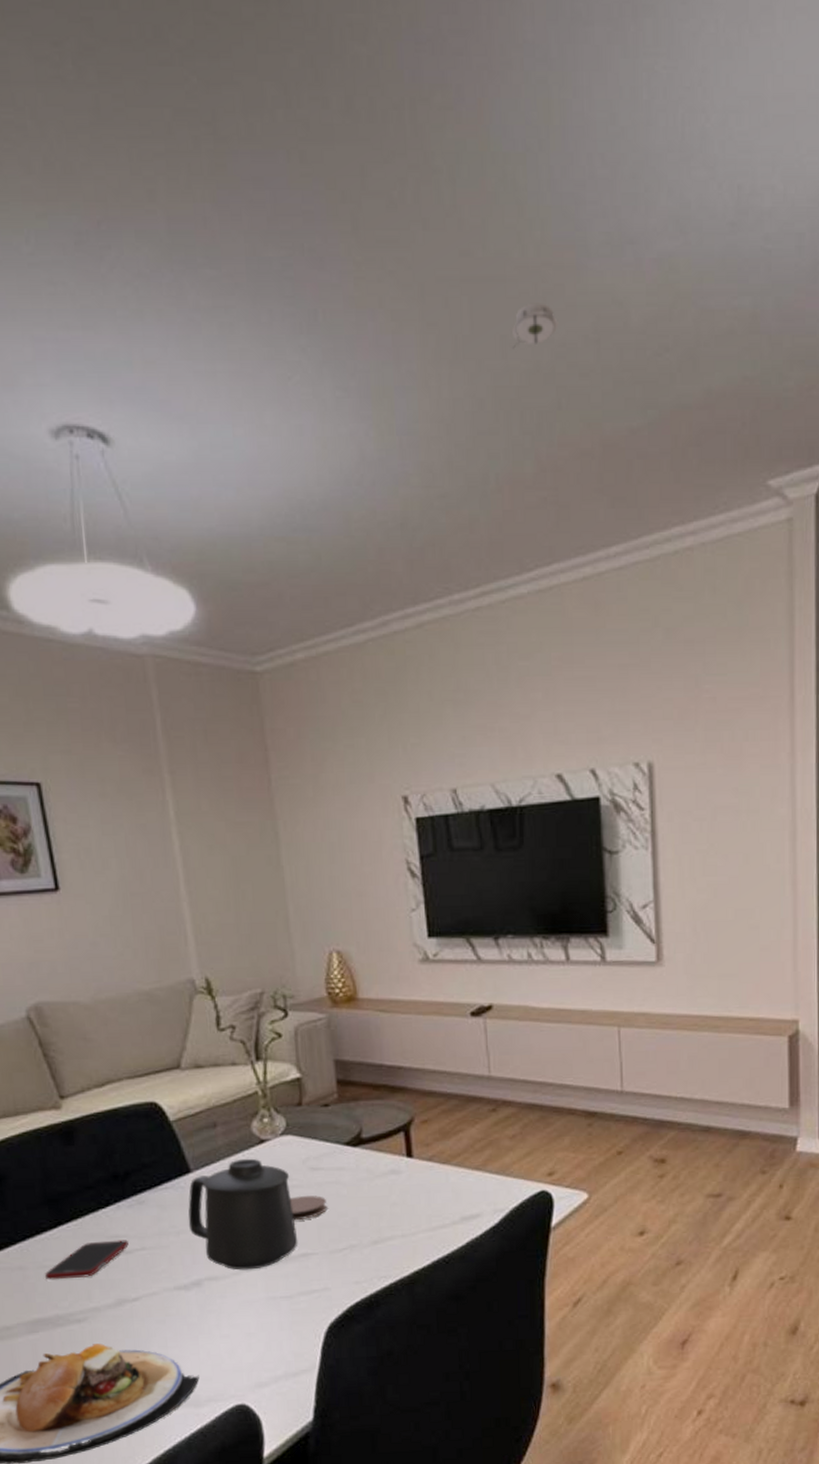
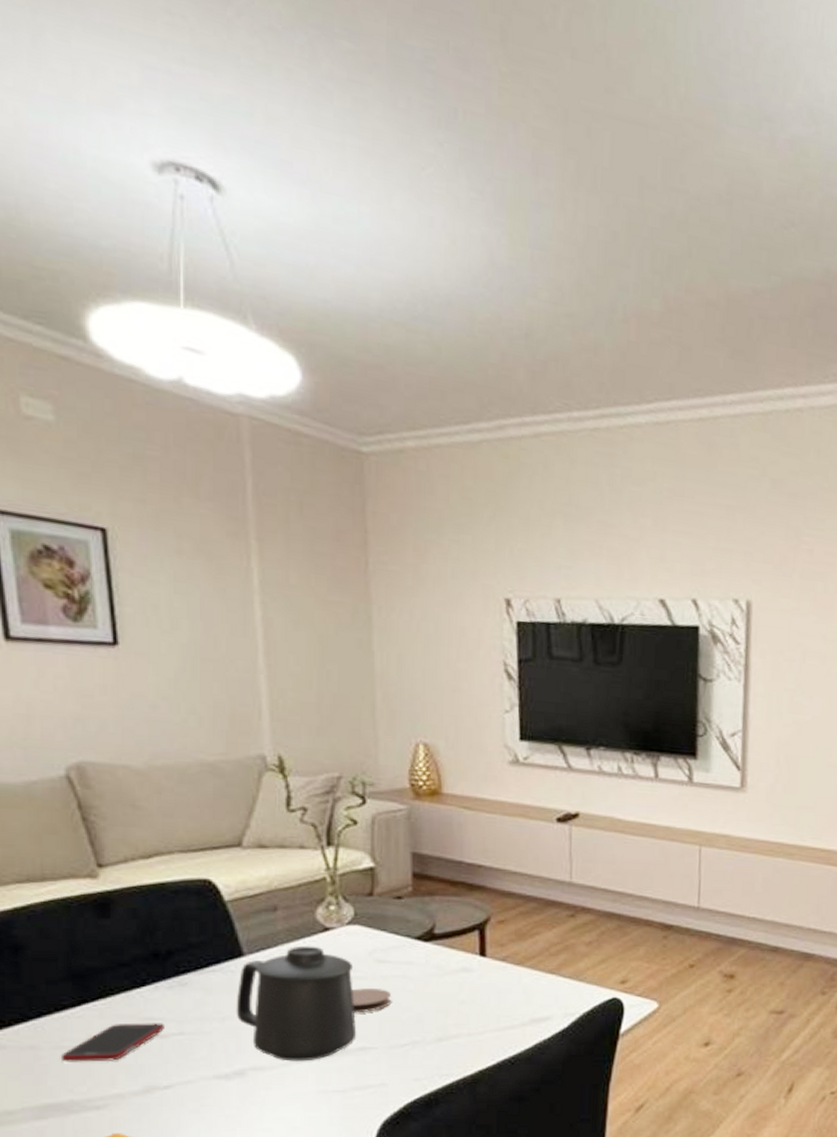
smoke detector: present [512,303,559,349] -> none [650,152,695,192]

